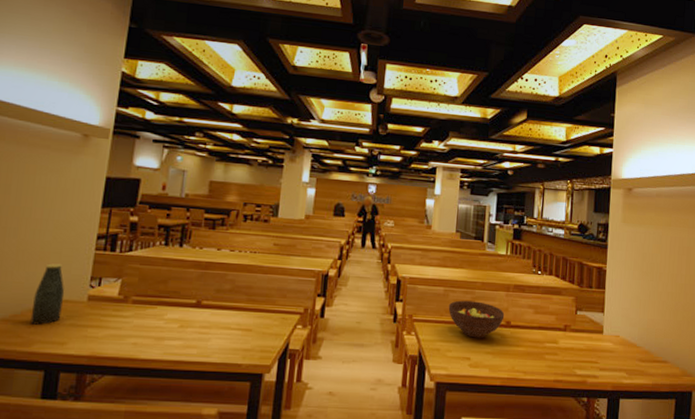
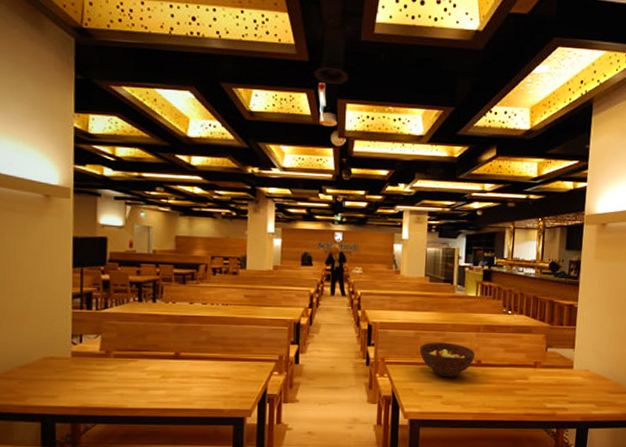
bottle: present [30,263,65,325] -> none [20,323,49,381]

